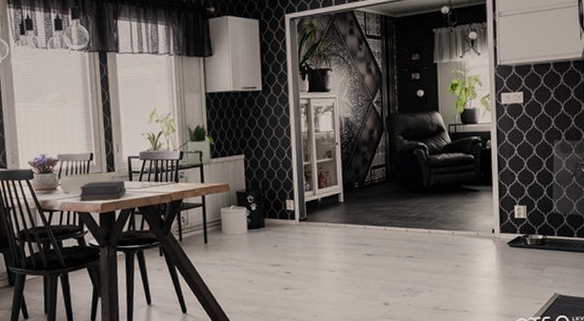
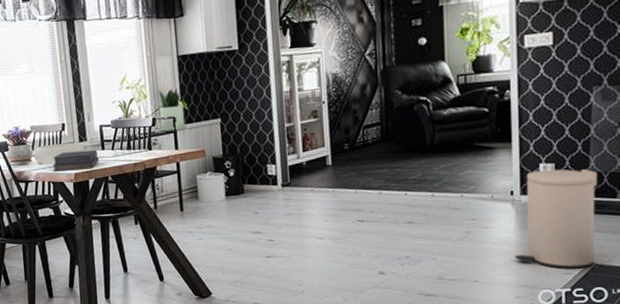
pedal bin: none [496,210,559,300] -> present [515,169,597,269]

